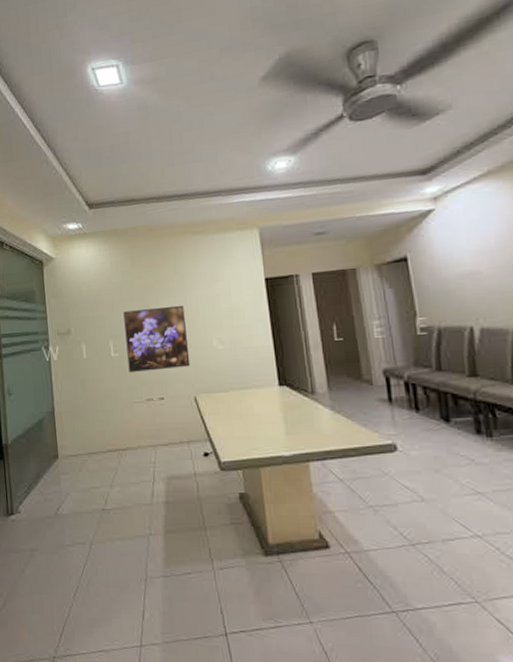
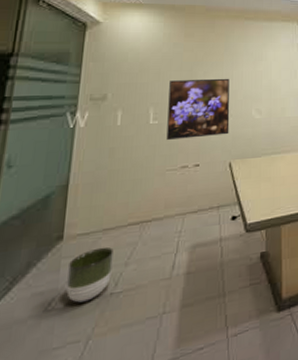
planter: none [66,468,101,513] -> present [66,247,114,303]

